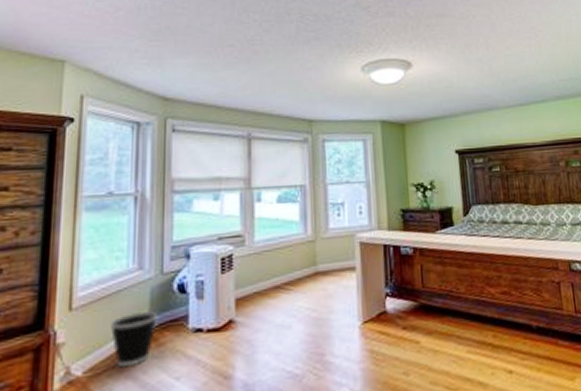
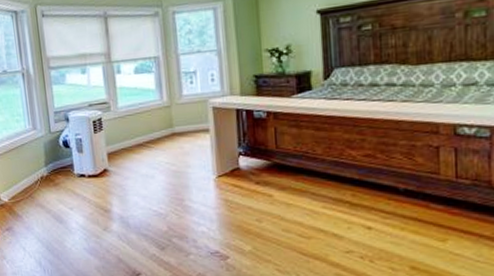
wastebasket: present [109,312,157,368] -> none [20,161,52,199]

